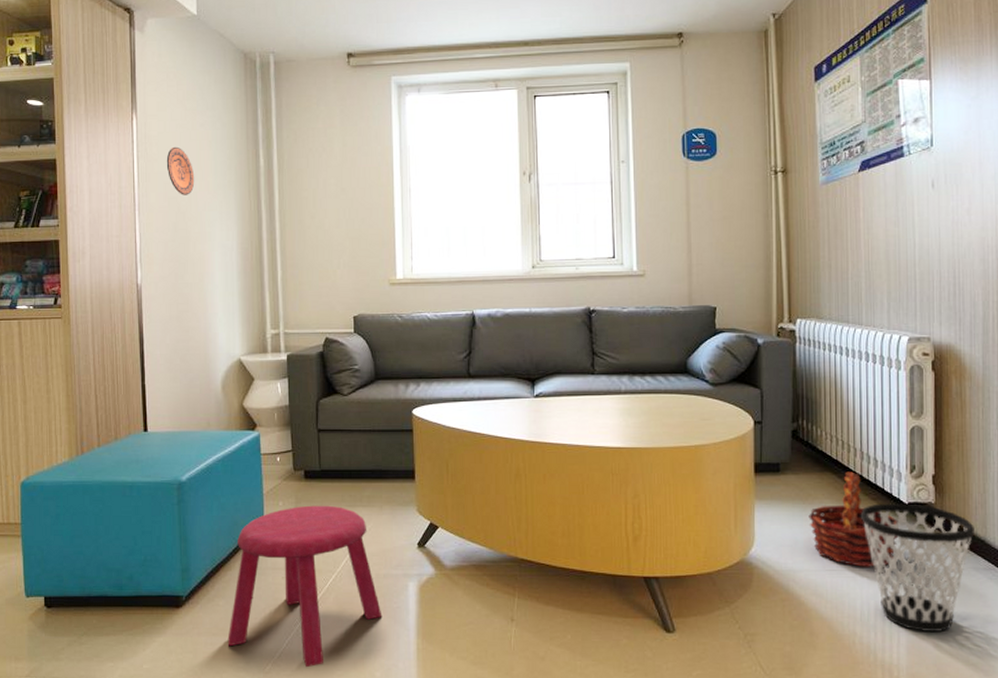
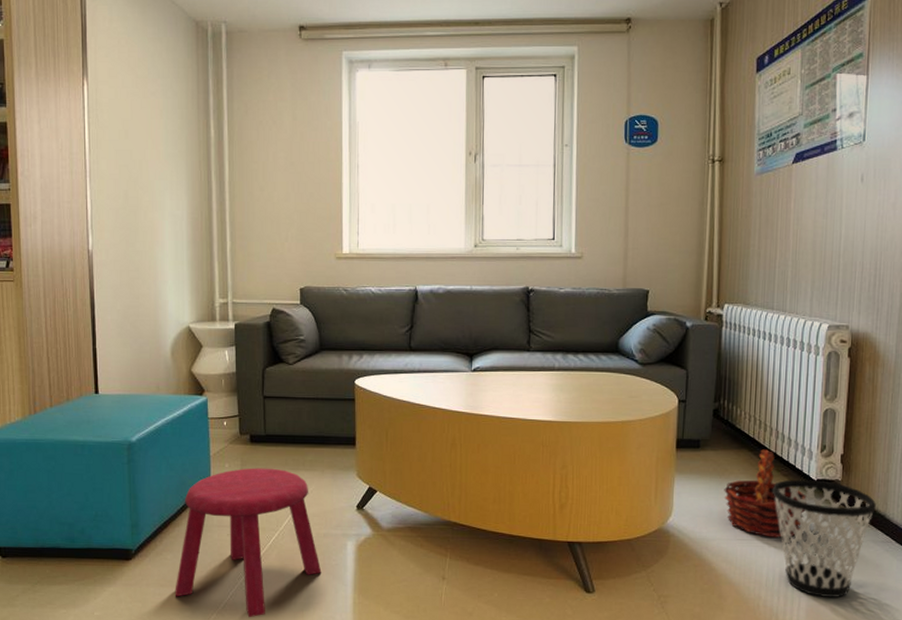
decorative plate: present [166,146,195,195] -> none [117,114,146,164]

